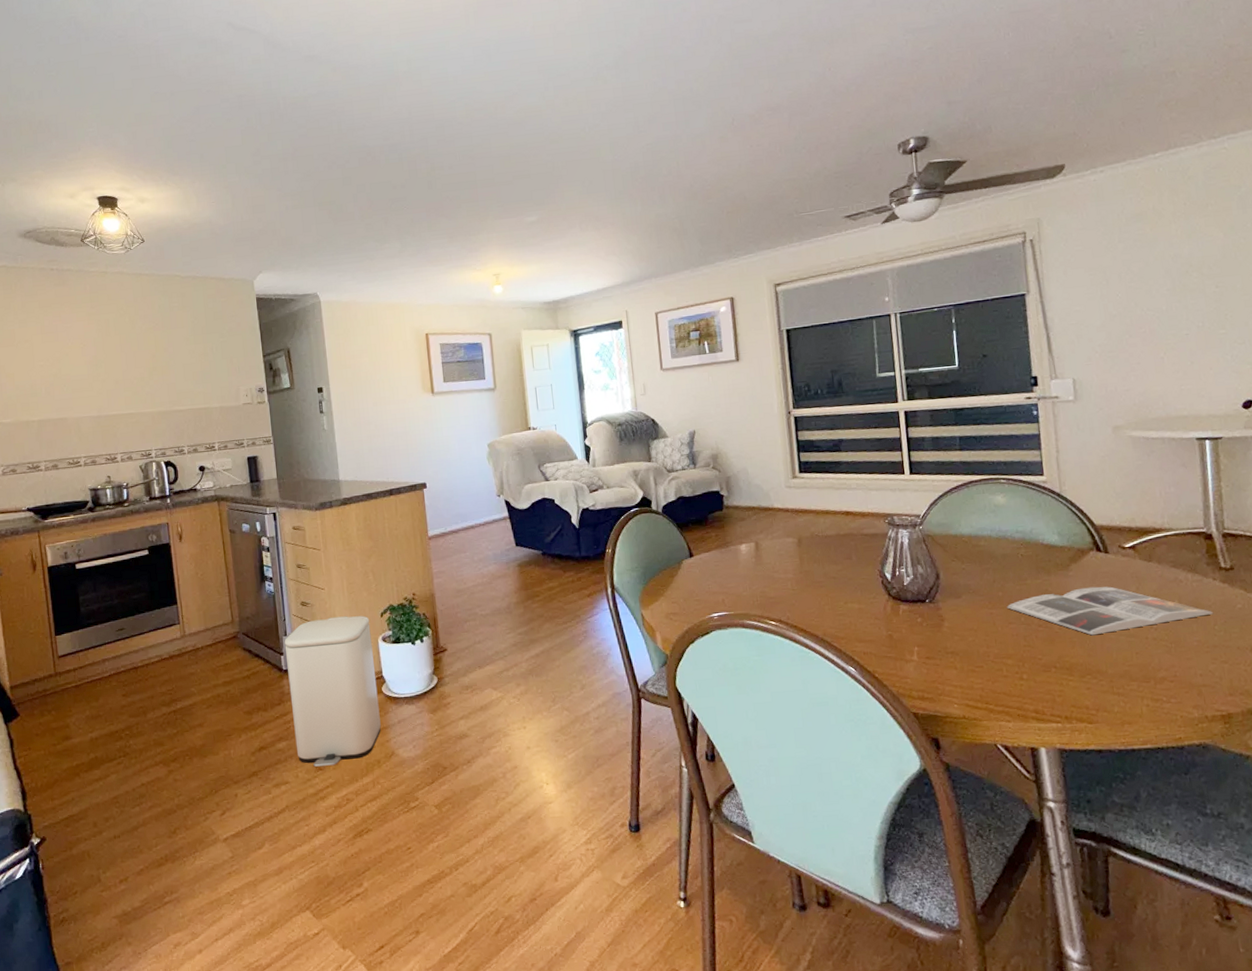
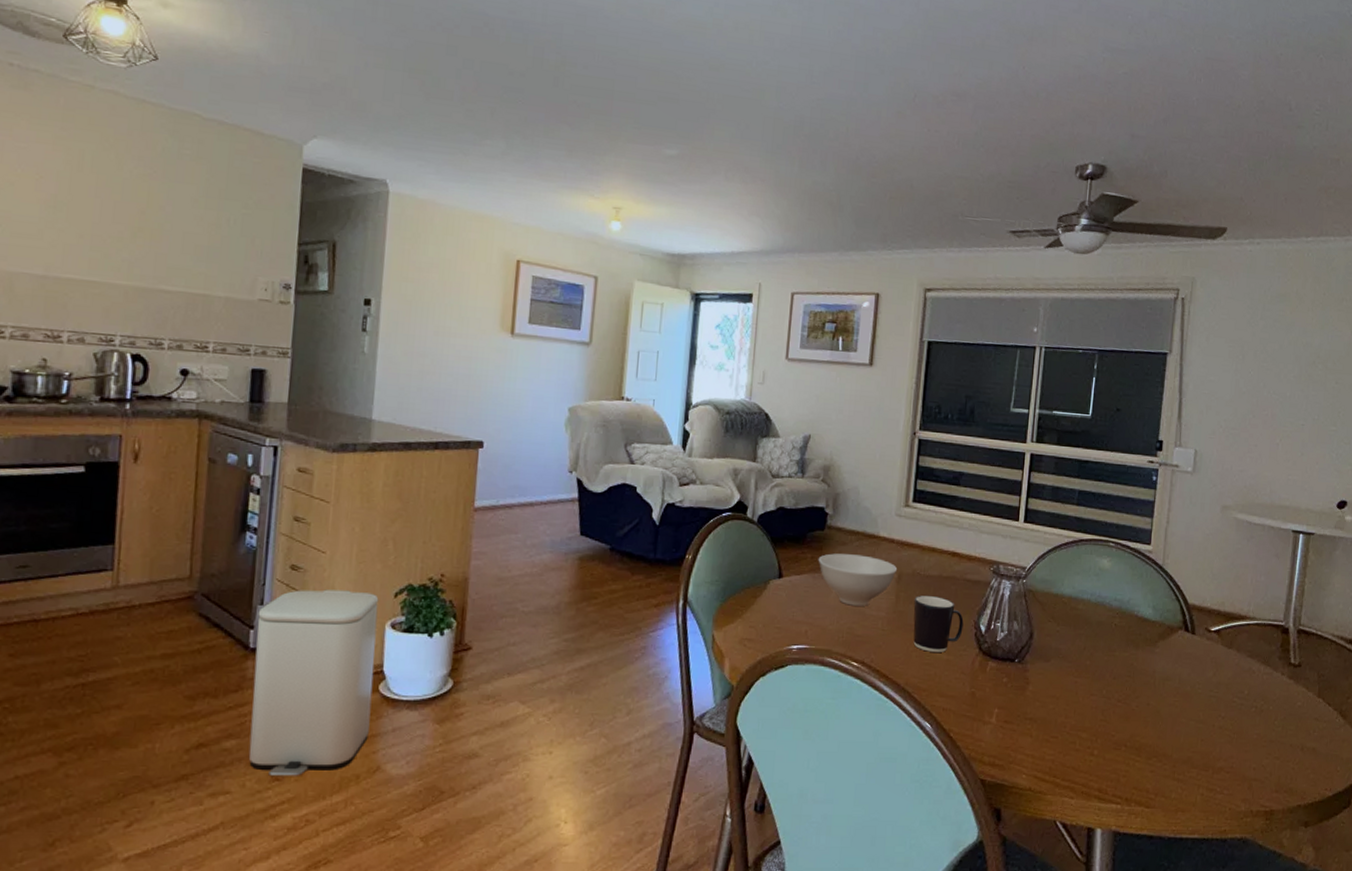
bowl: none [722,526,797,572] -> present [818,553,898,606]
mug: none [817,553,870,604] -> present [913,595,964,653]
magazine: present [1007,586,1214,636] -> none [1091,667,1277,717]

